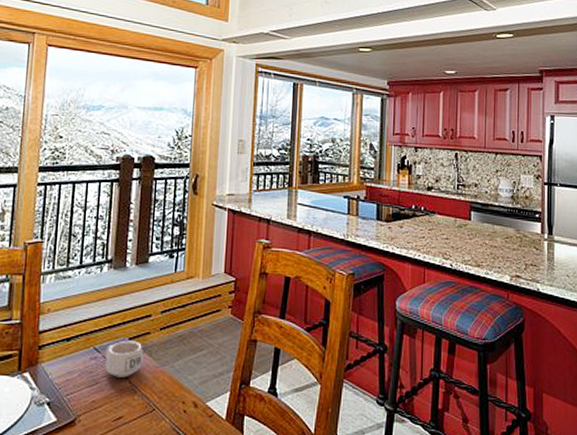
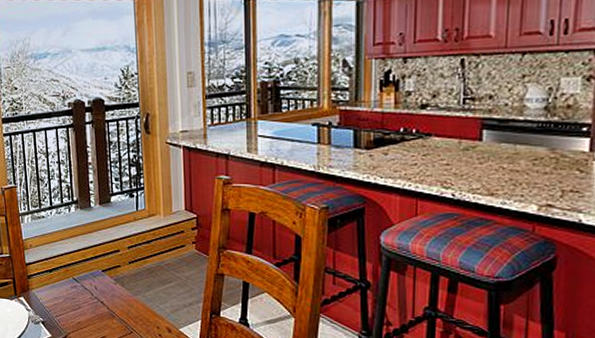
mug: present [105,340,143,378] -> none [83,272,117,304]

